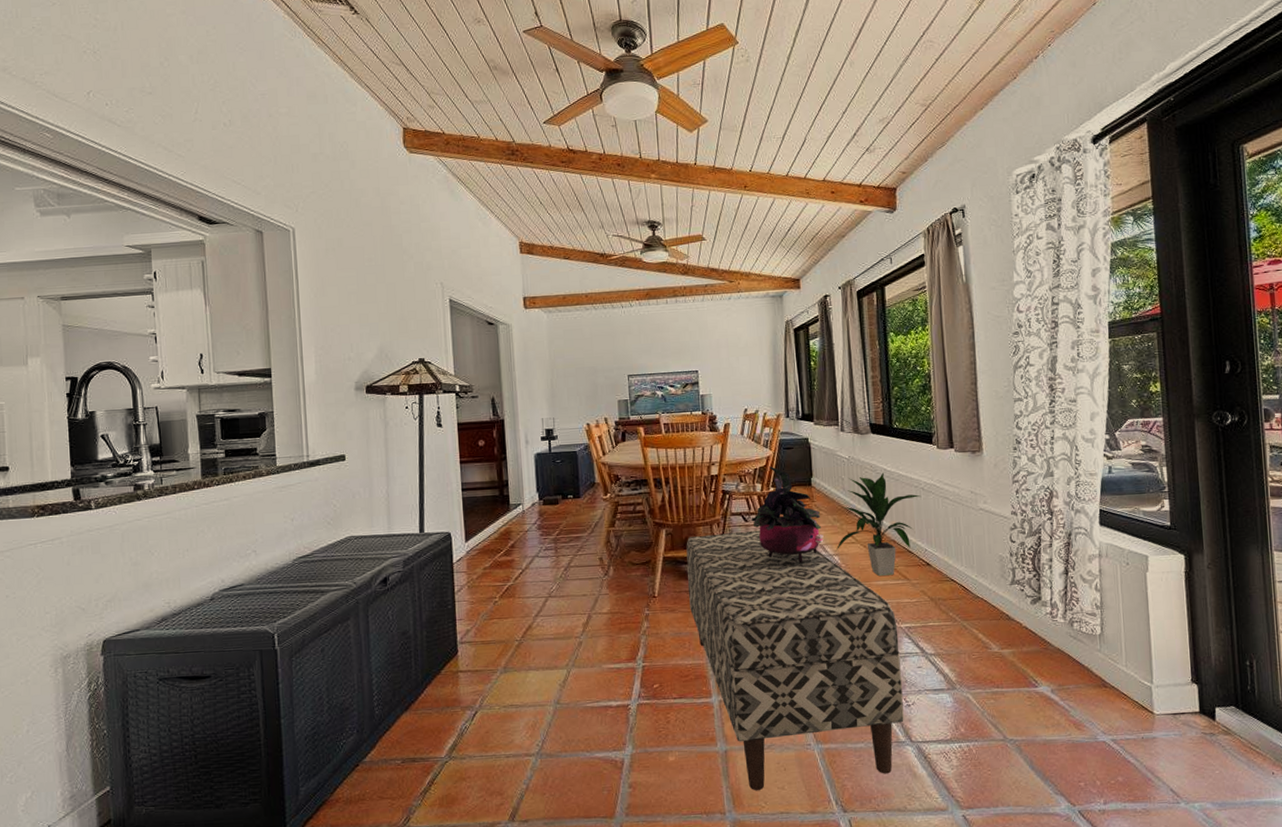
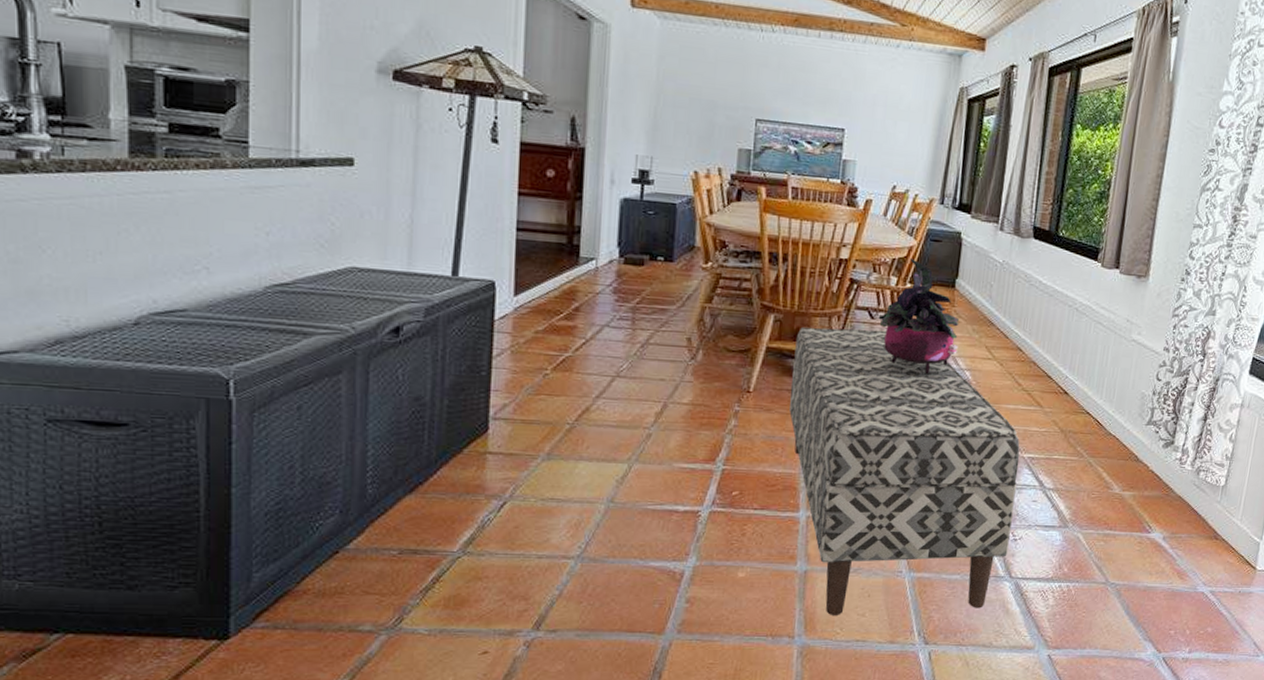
indoor plant: present [835,472,922,576] -> none [968,284,1074,400]

